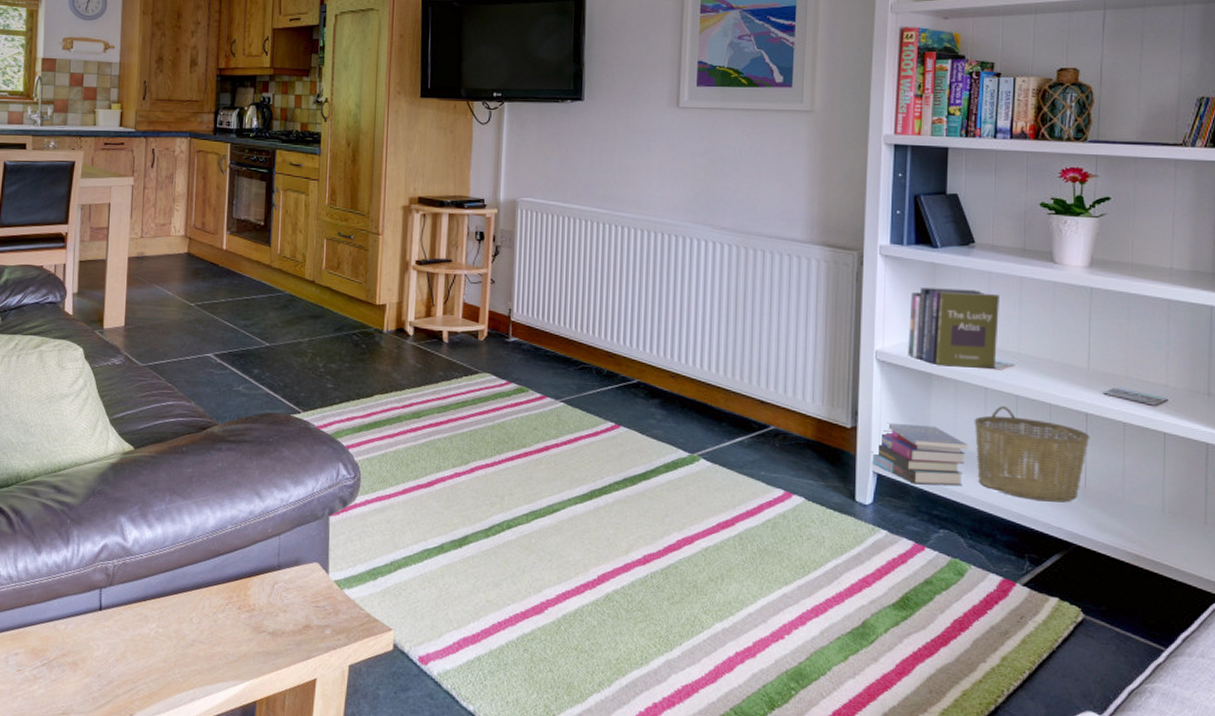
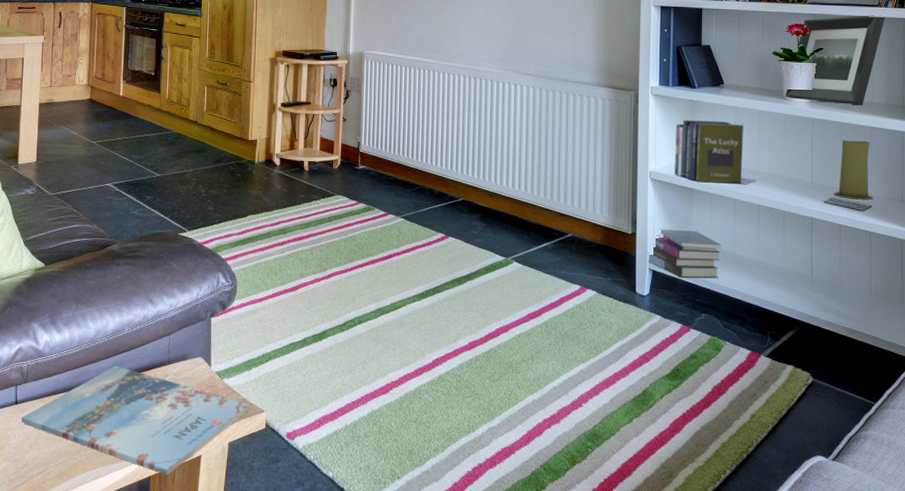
magazine: none [106,569,376,701] -> present [21,365,250,475]
basket: present [974,406,1090,503] -> none [726,214,814,289]
picture frame: none [1055,157,1192,272] -> present [785,15,885,106]
candle: none [1117,315,1171,392] -> present [834,140,874,200]

